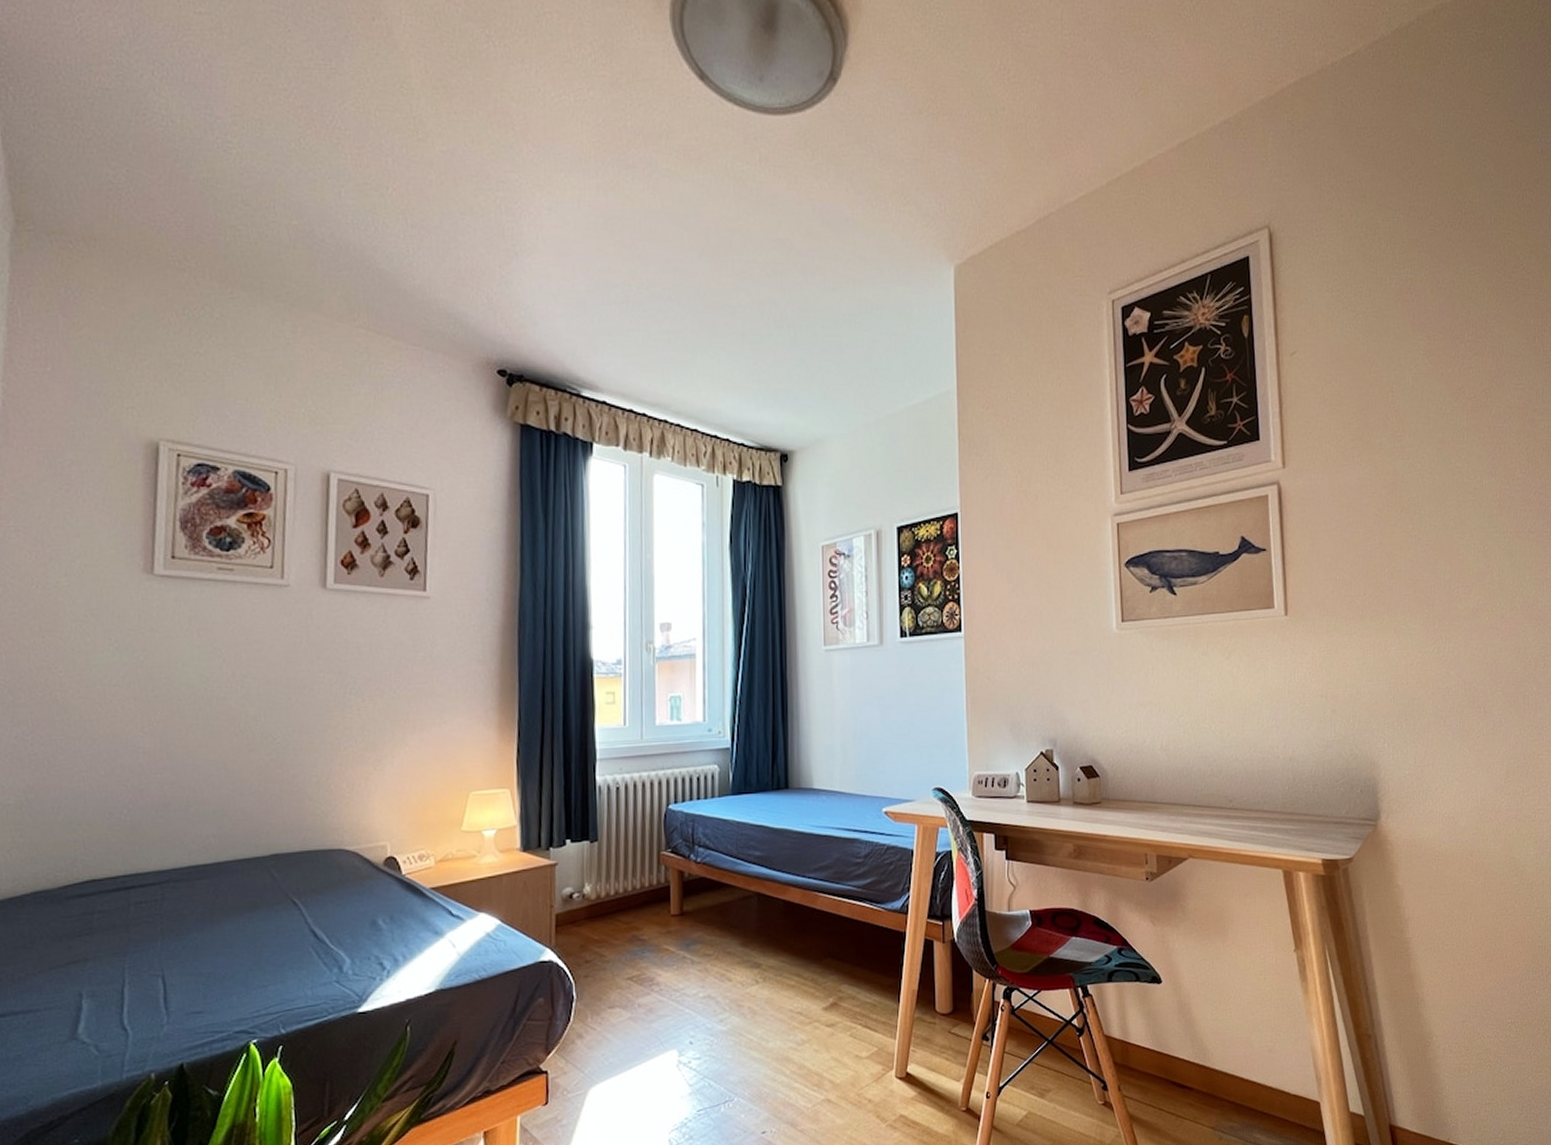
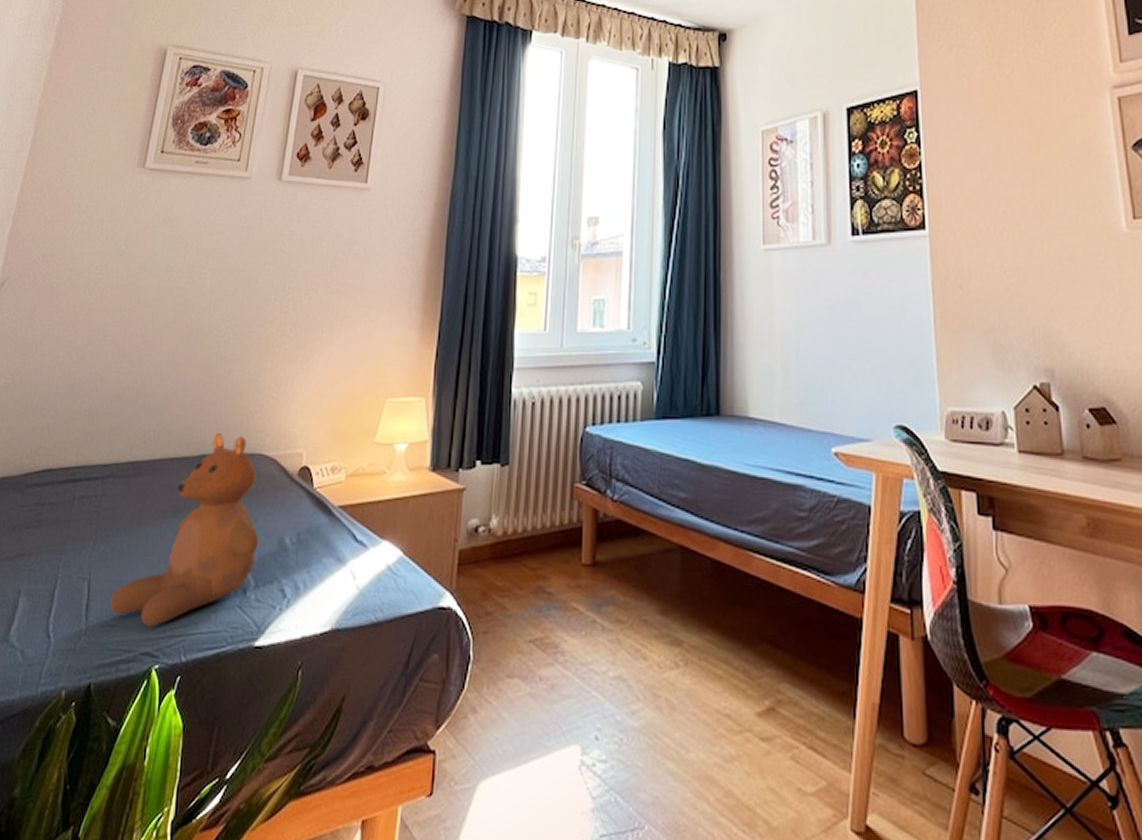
teddy bear: none [190,833,350,1009] -> present [109,433,259,627]

